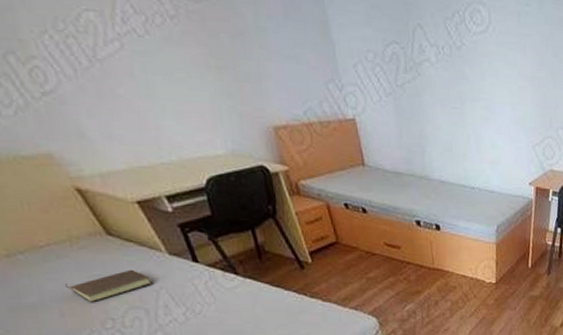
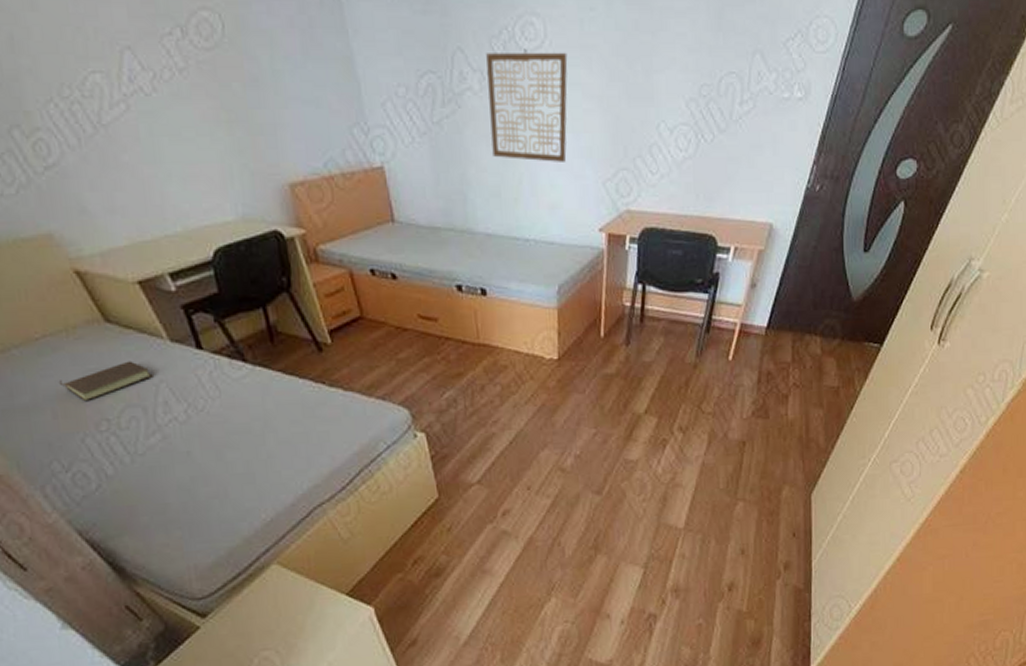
wall art: none [441,31,507,128] -> present [486,48,568,162]

